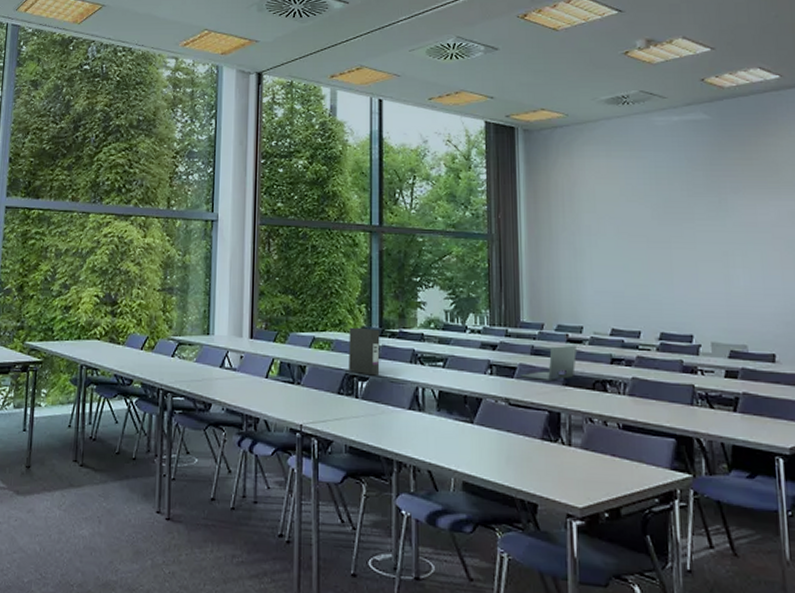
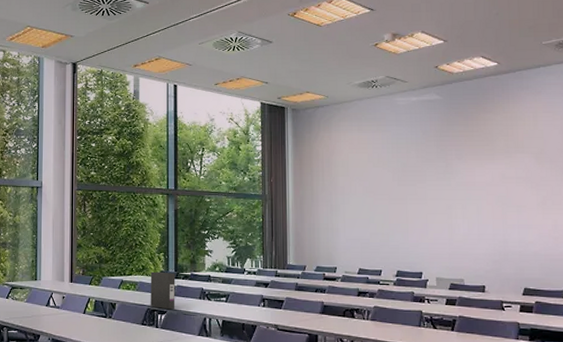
laptop: present [521,345,577,382] -> none [287,282,331,311]

